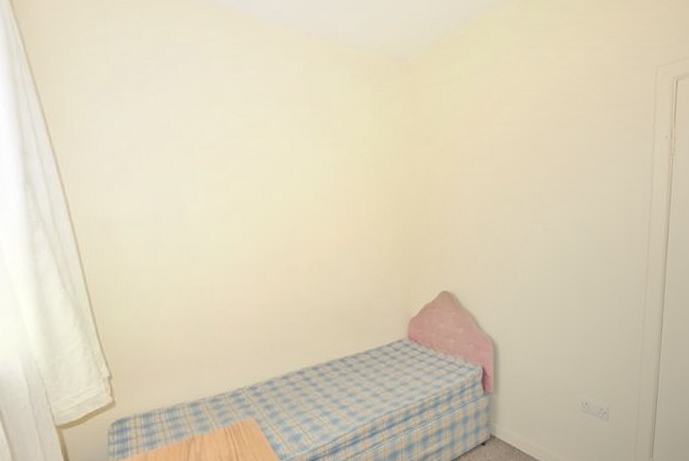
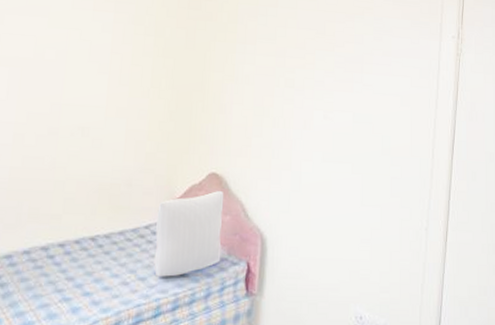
pillow: none [397,307,459,387] -> present [154,191,224,277]

